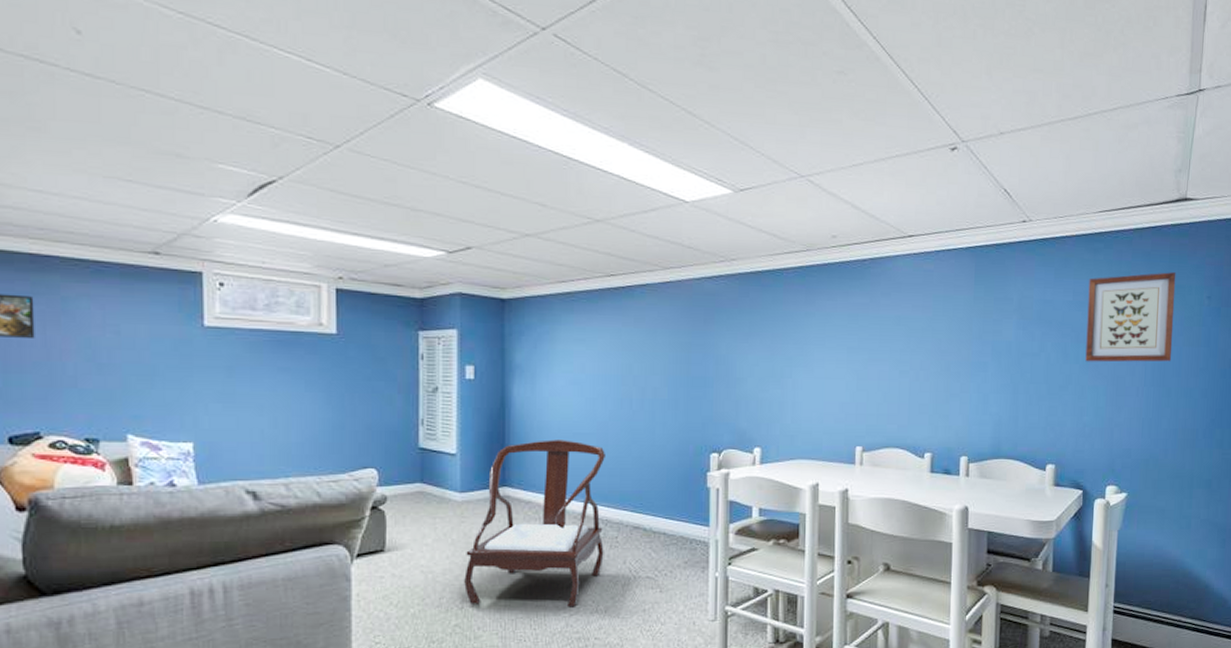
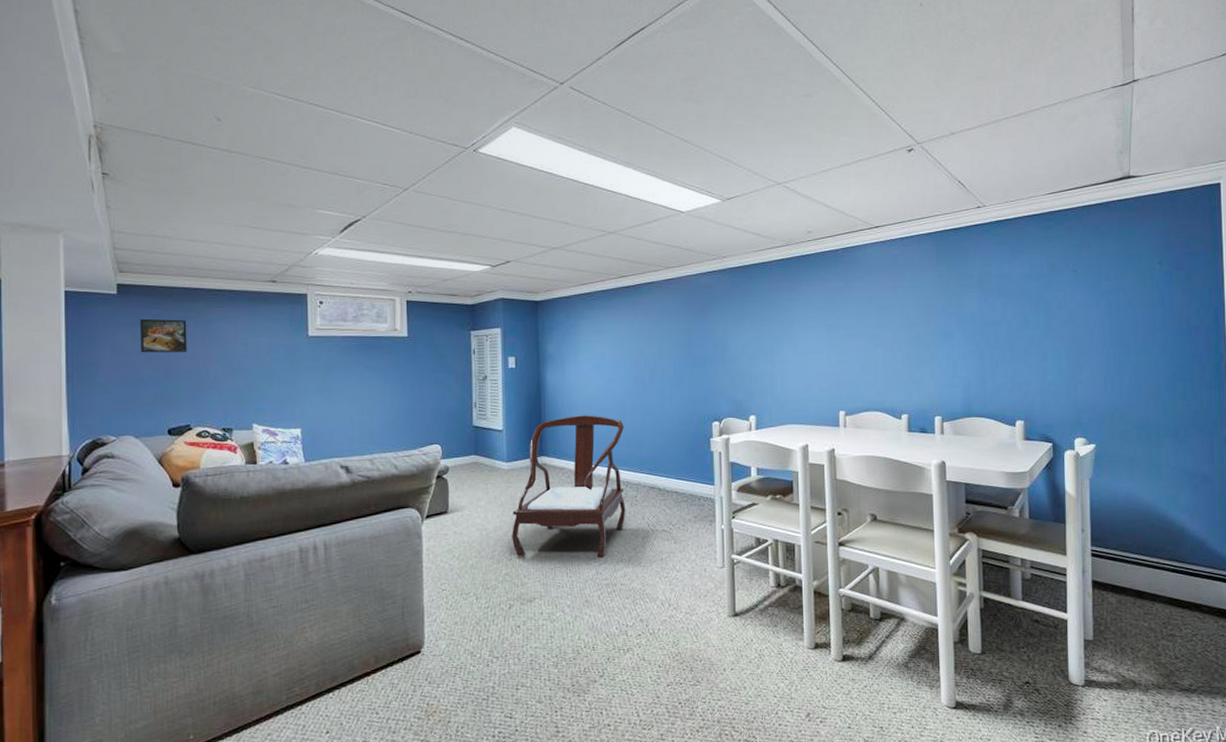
wall art: present [1085,272,1176,363] -> none [1043,242,1128,327]

